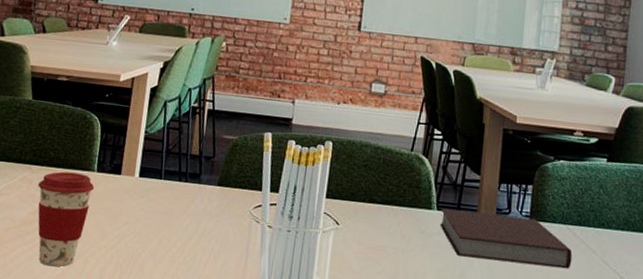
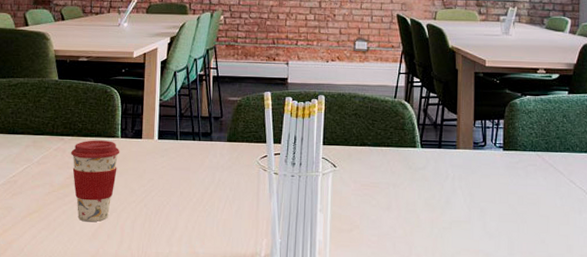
notebook: present [440,208,573,270] -> none [425,146,543,190]

